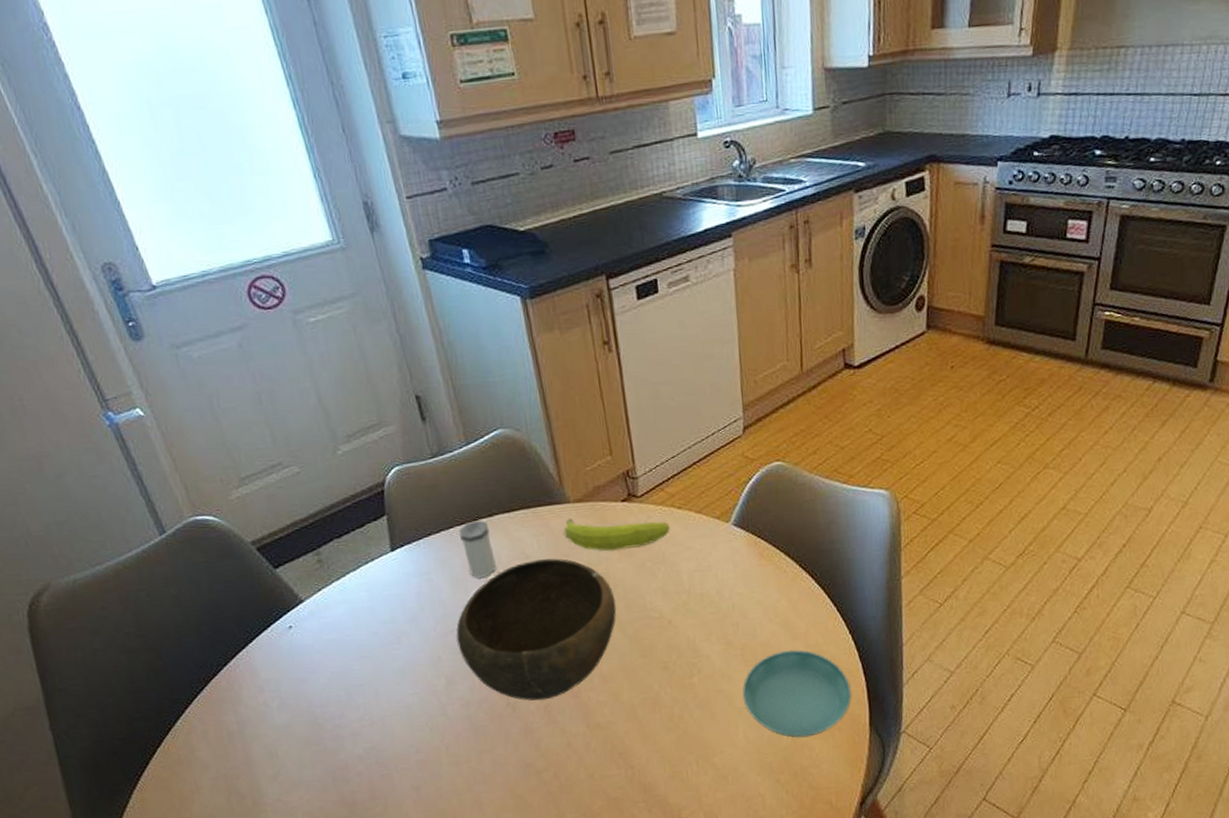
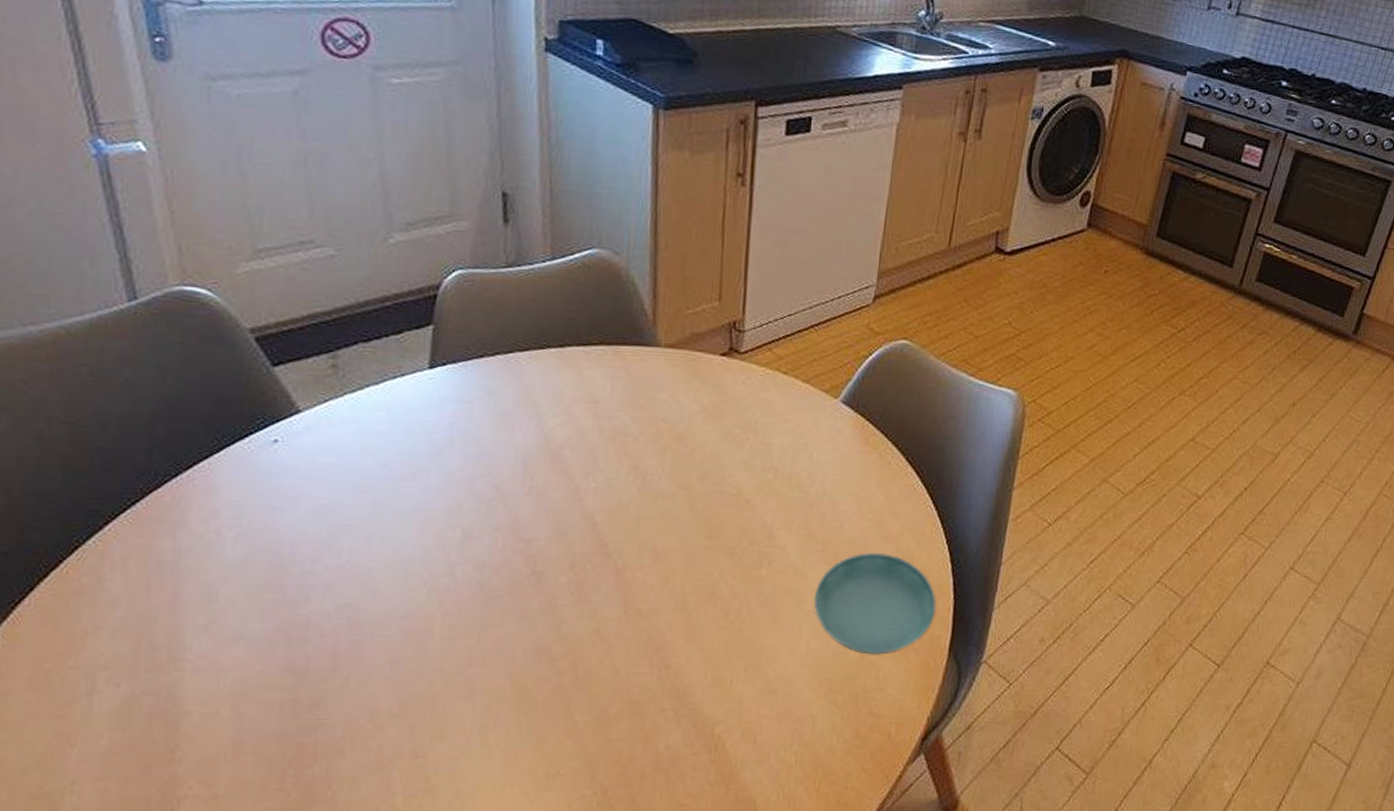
bowl: present [456,558,617,701] -> none [486,406,690,574]
salt shaker: present [459,520,497,578] -> none [519,349,557,417]
fruit: present [564,518,670,551] -> none [647,364,769,410]

